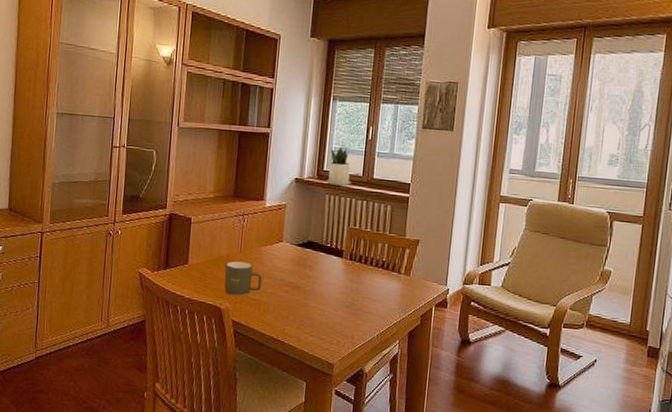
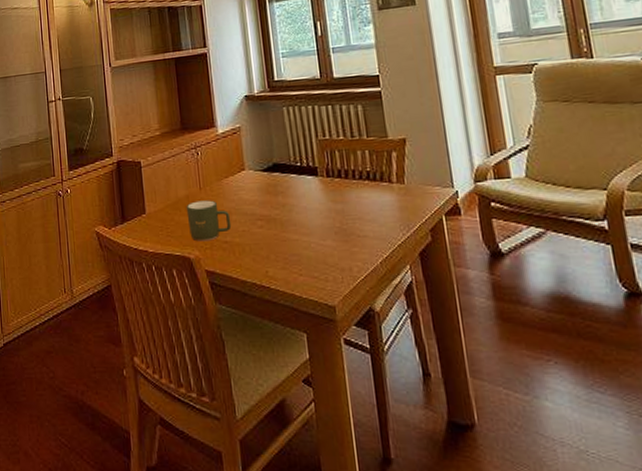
planter: present [326,147,351,186] -> none [277,51,309,96]

